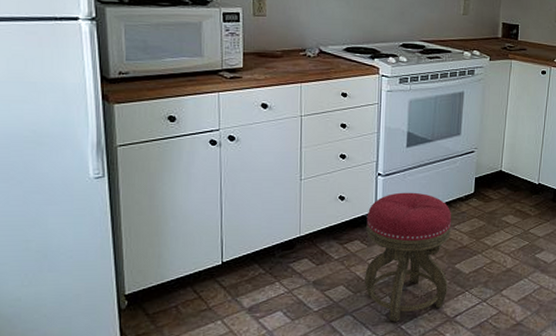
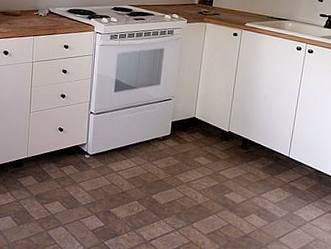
stool: present [365,192,451,322] -> none [76,129,150,238]

